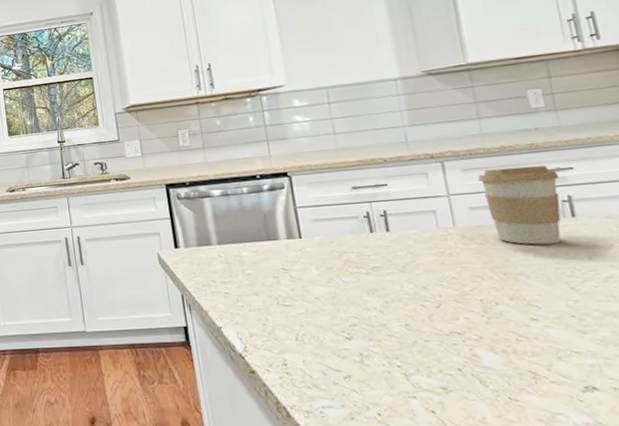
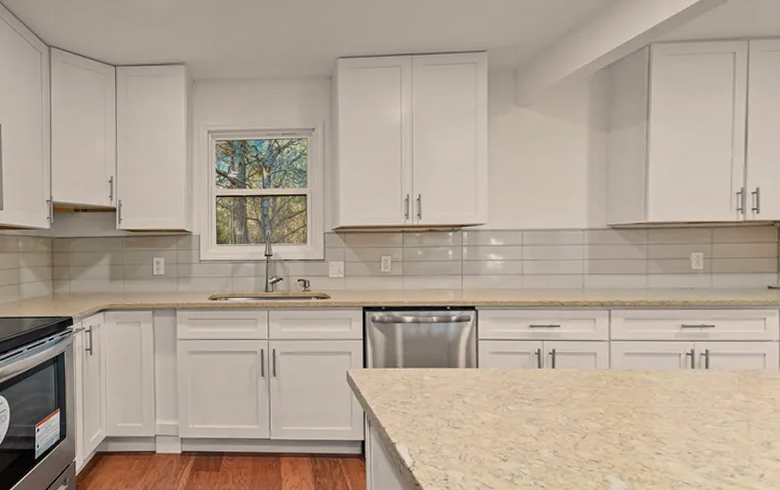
coffee cup: present [477,165,561,245] -> none [636,321,703,390]

